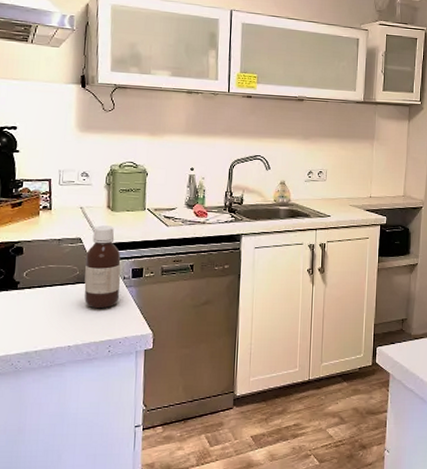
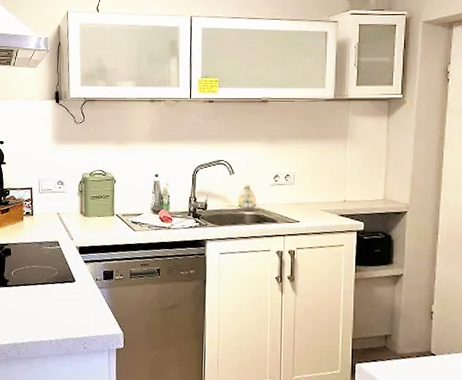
bottle: present [84,225,121,309] -> none [62,230,94,308]

